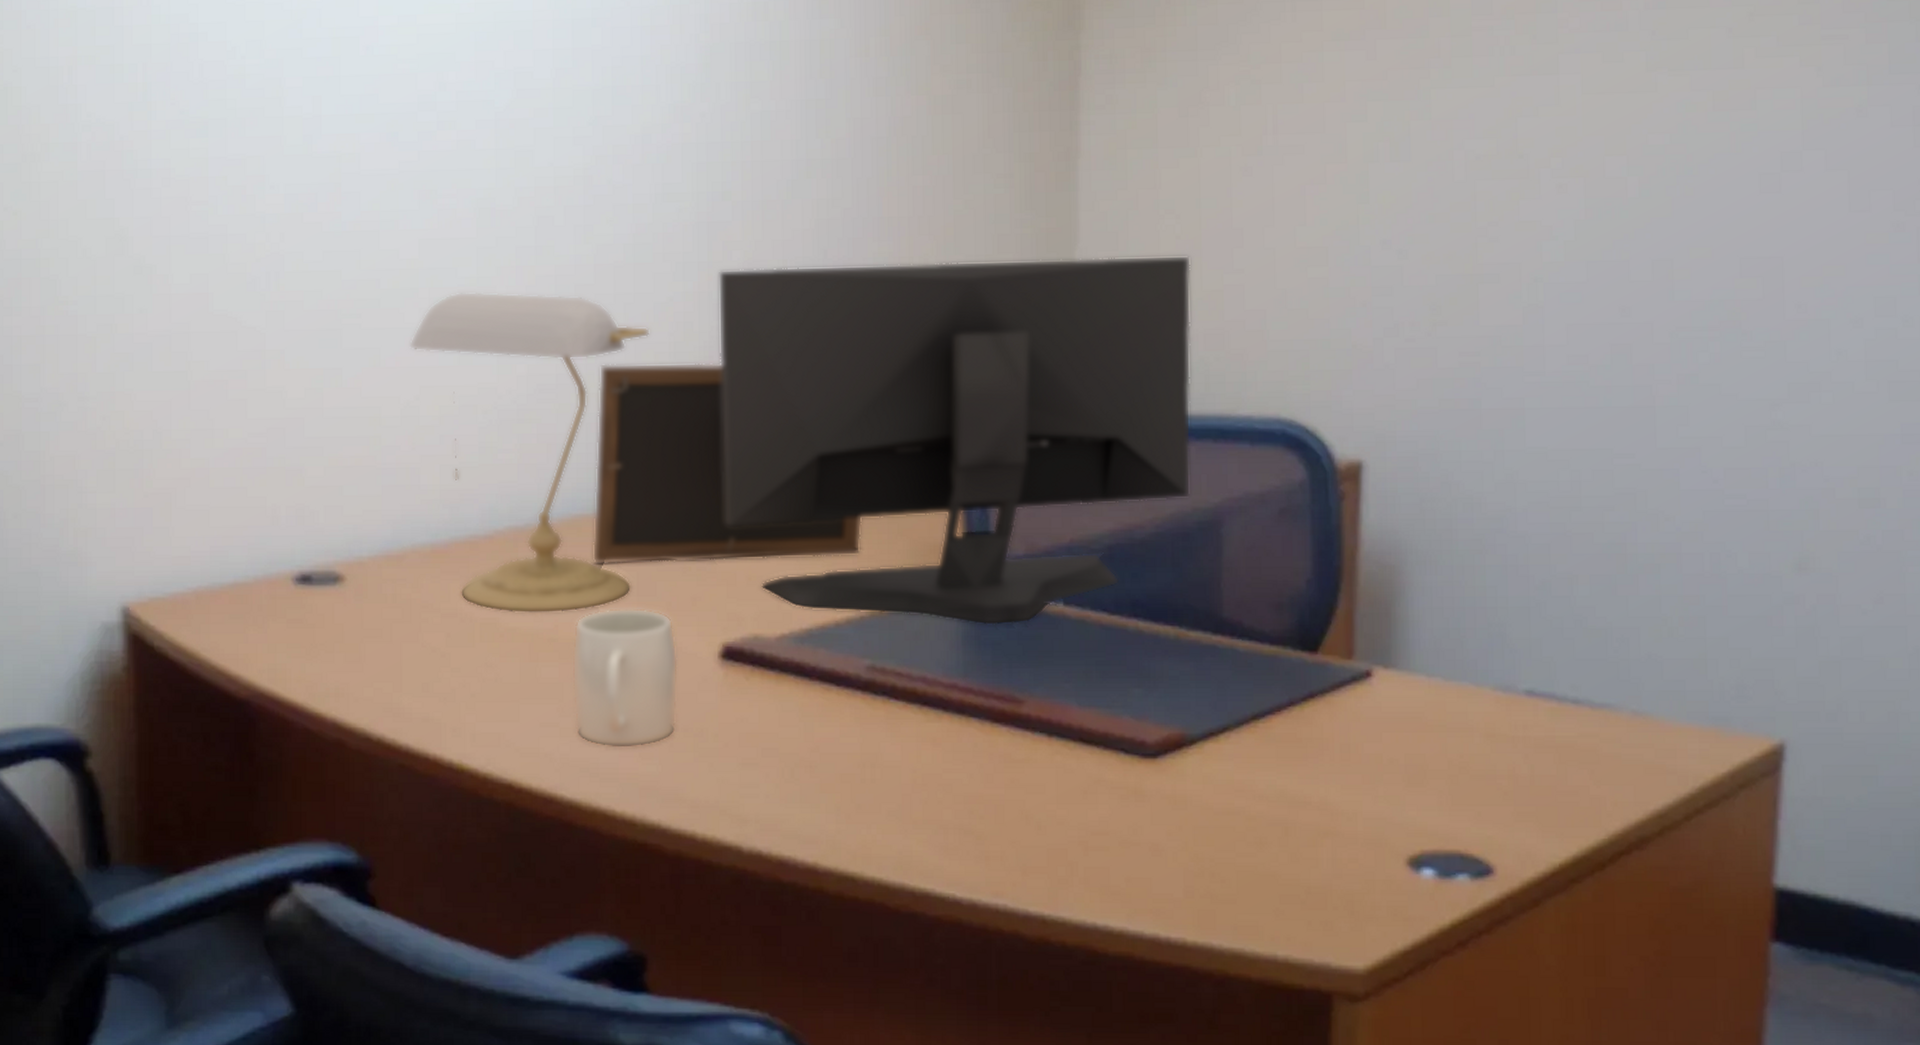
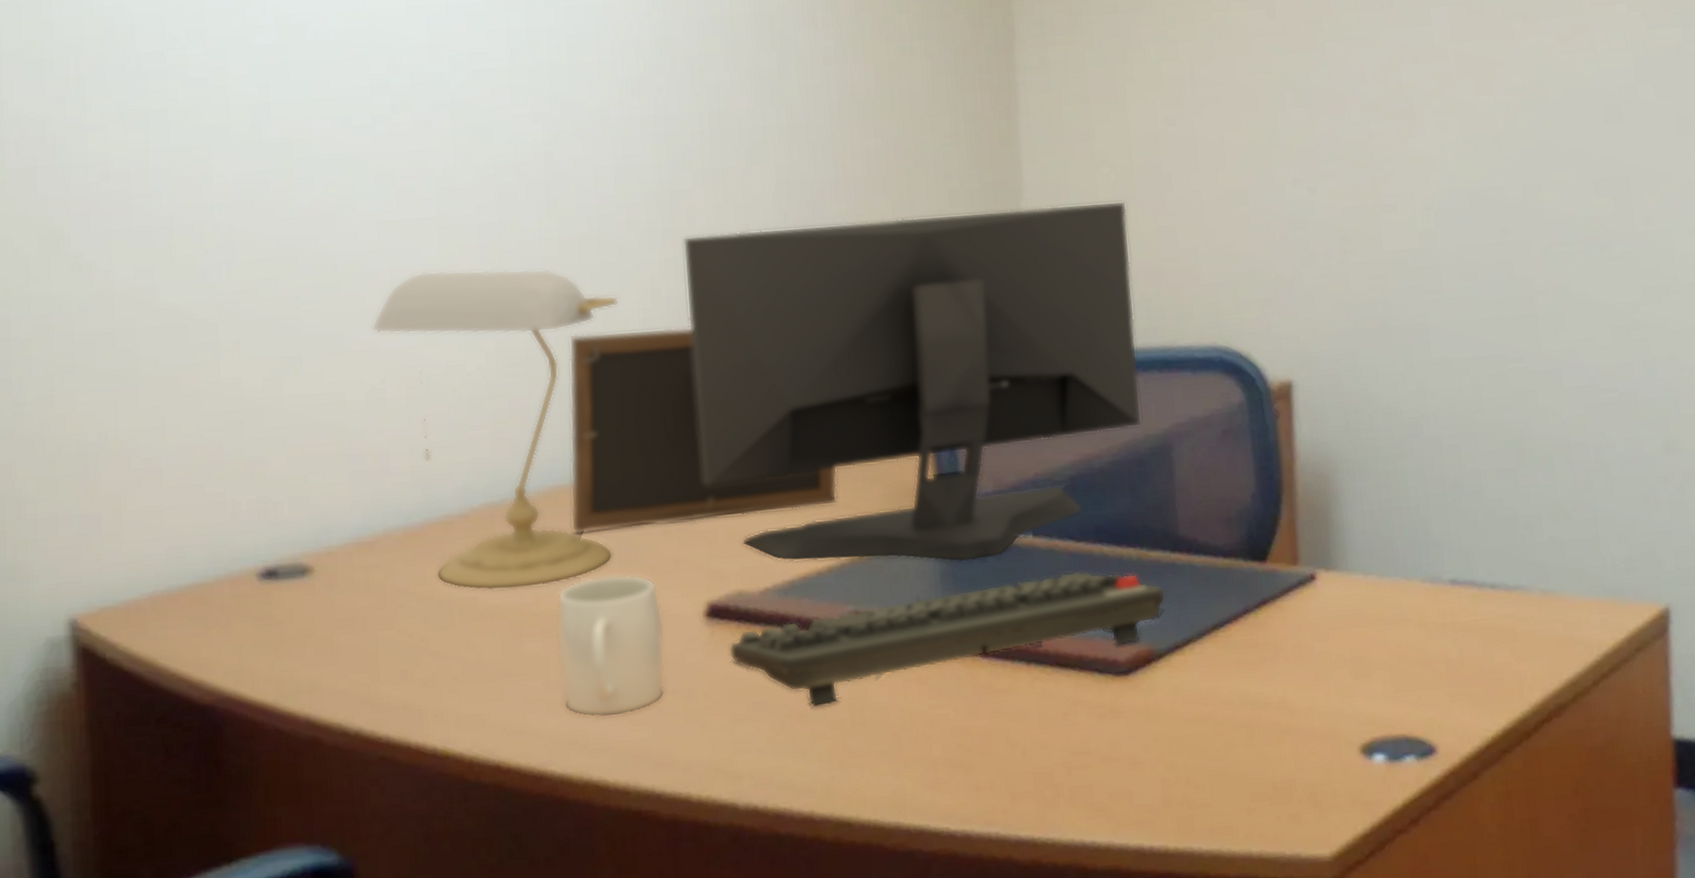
computer keyboard: none [742,645,1203,759] -> present [729,571,1166,707]

